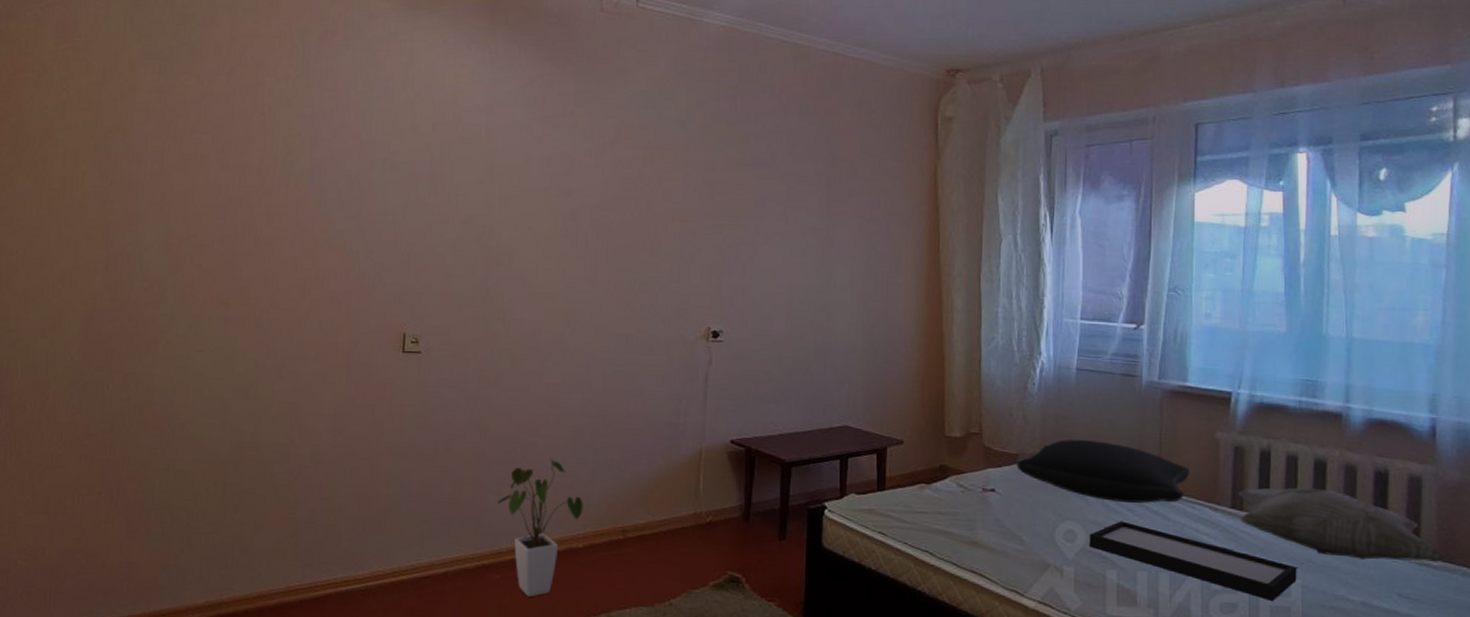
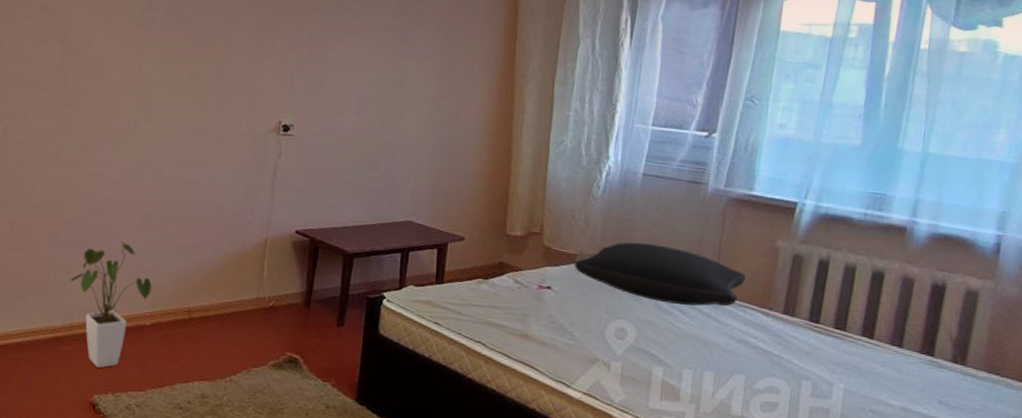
tray: present [1089,521,1297,601] -> none [638,321,841,402]
decorative pillow: present [1238,487,1447,562] -> none [790,296,993,373]

